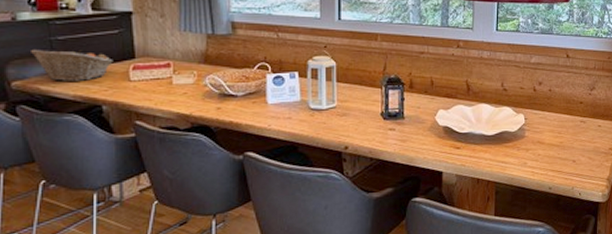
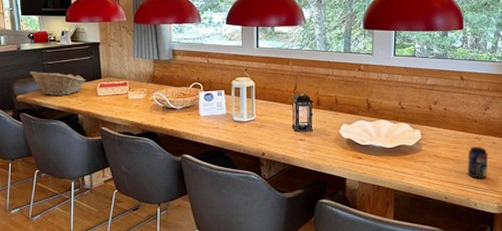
beverage can: none [572,130,594,166] -> present [468,146,488,179]

